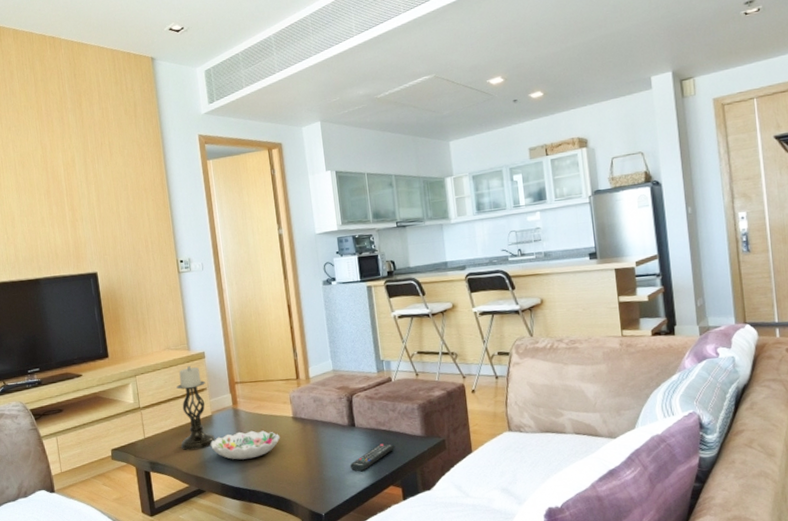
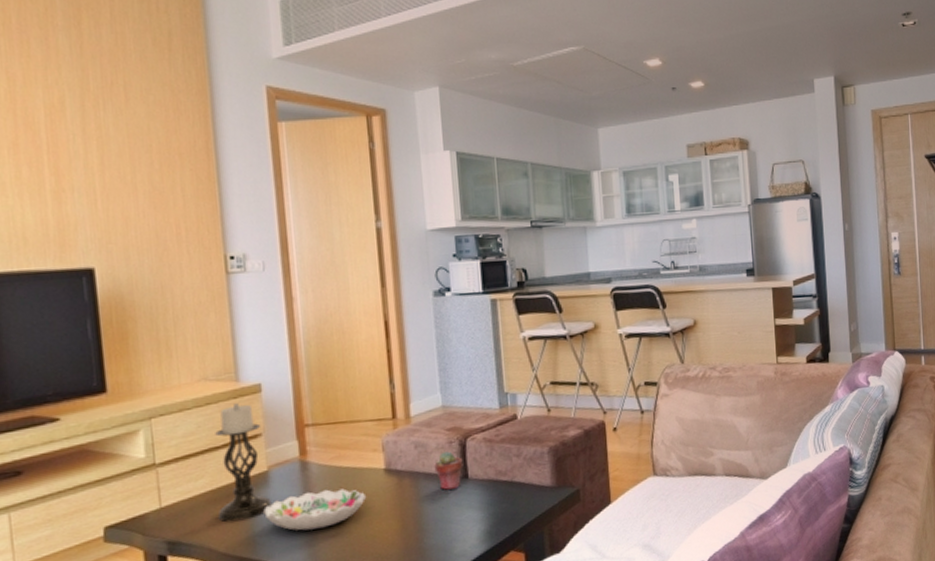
potted succulent: none [328,405,351,435] -> present [434,451,463,490]
remote control: present [349,443,396,472] -> none [459,498,519,537]

